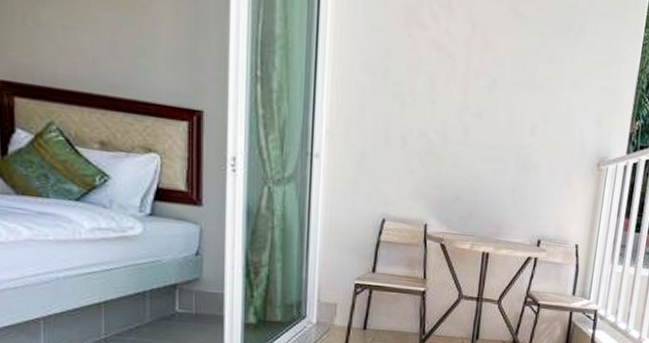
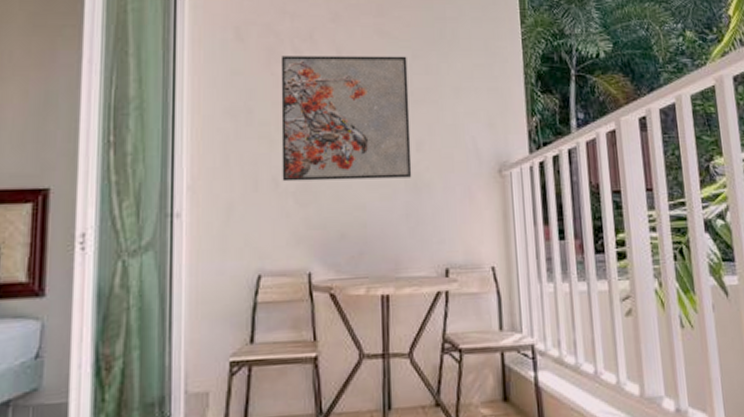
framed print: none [410,19,535,157] -> present [280,56,412,182]

